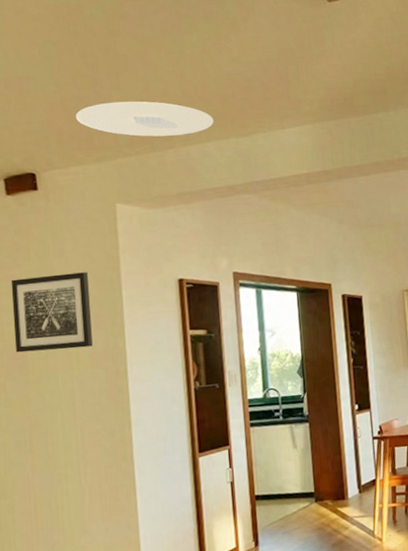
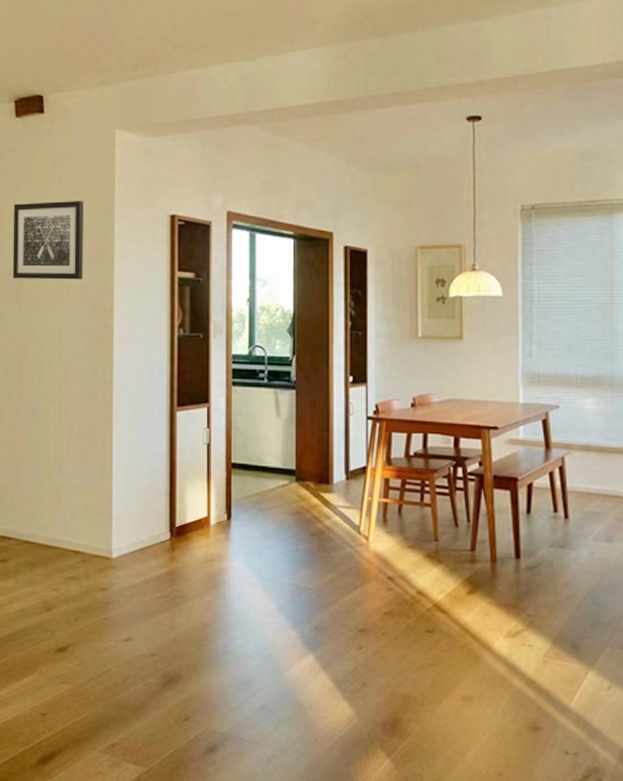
ceiling light: present [75,101,214,137] -> none [83,20,220,59]

